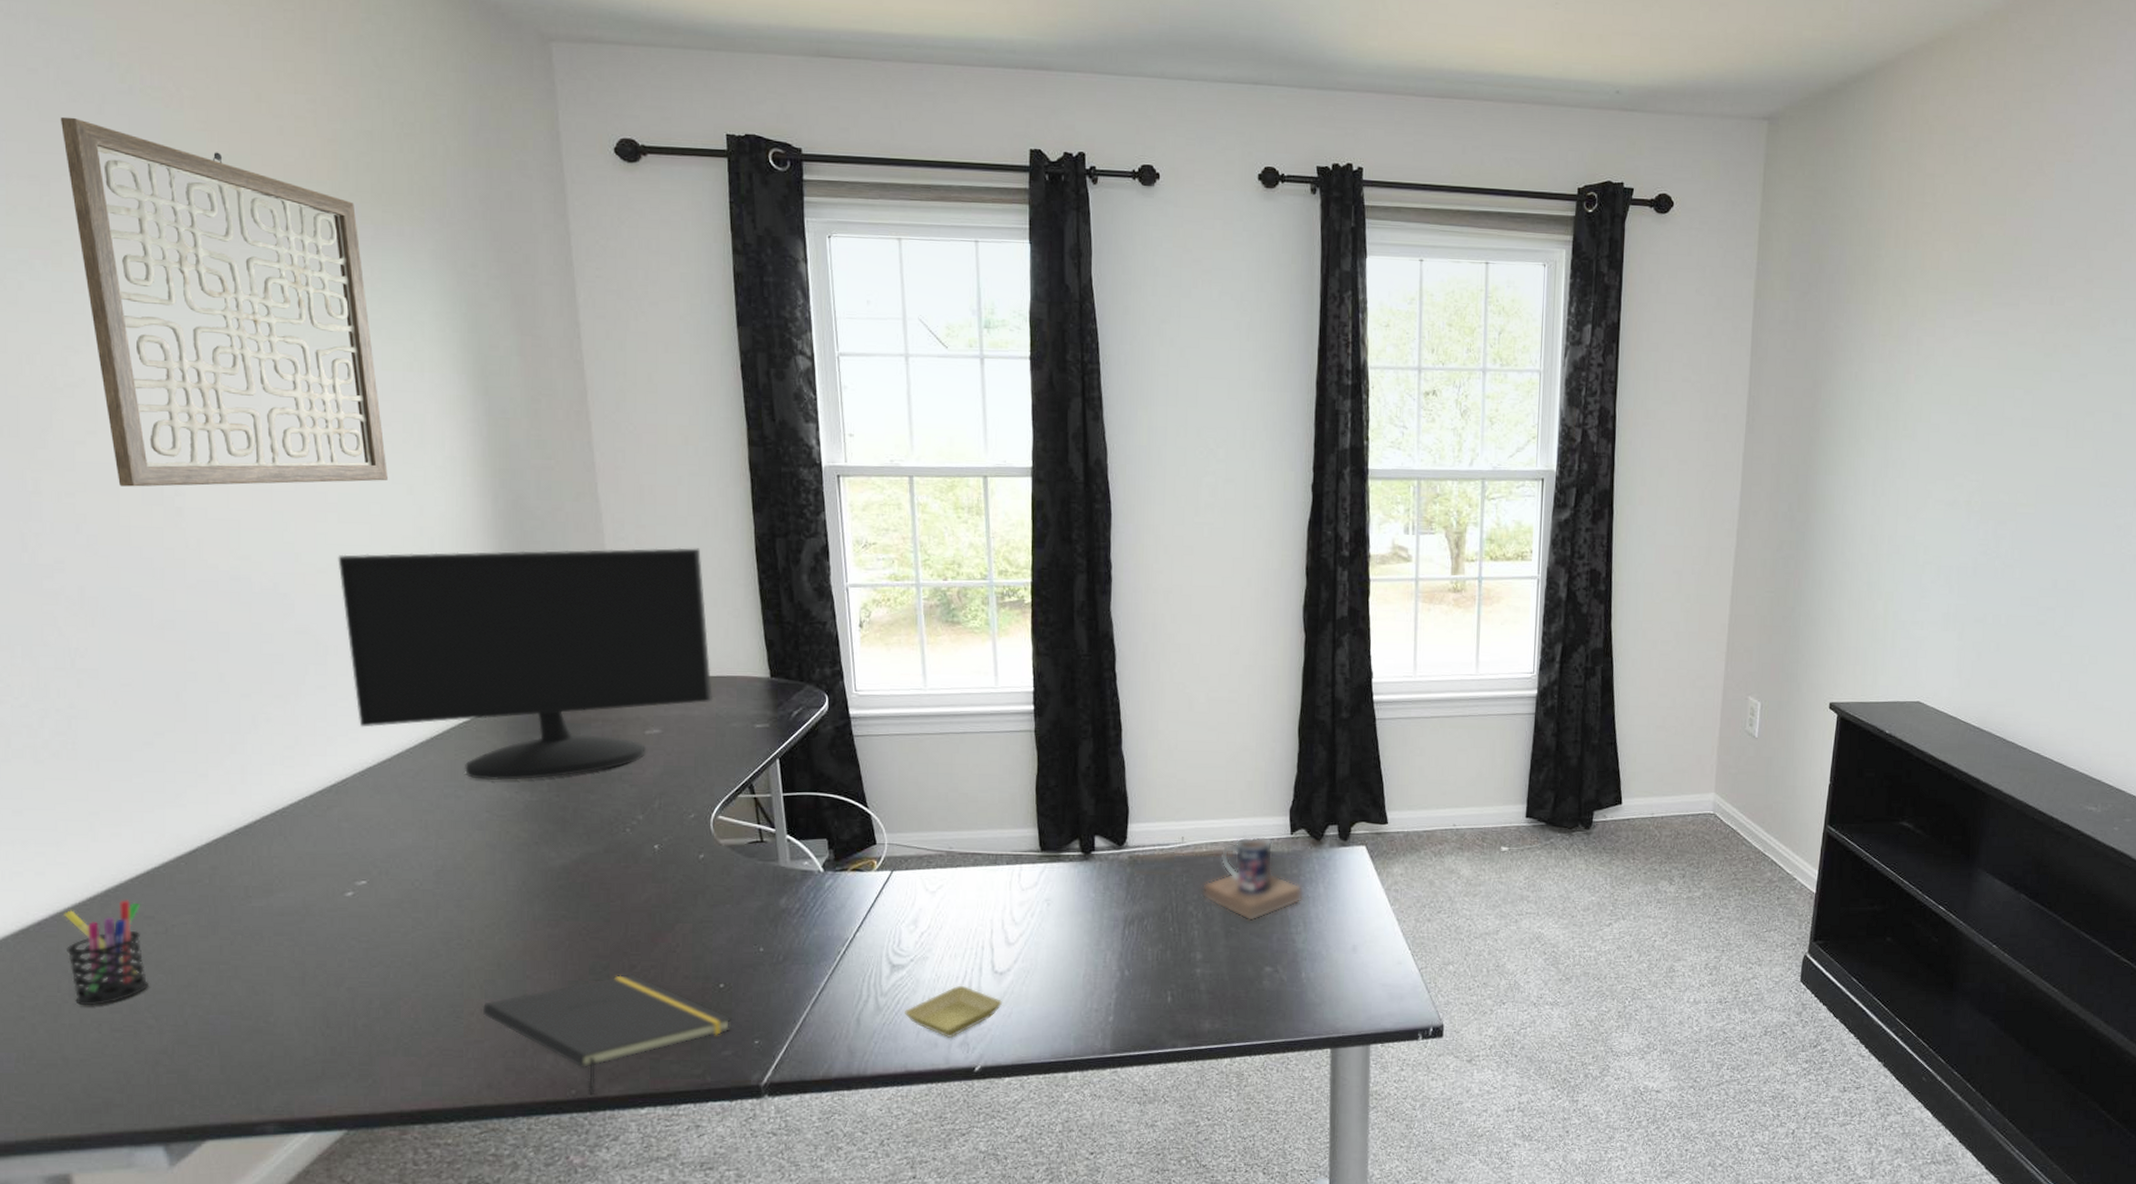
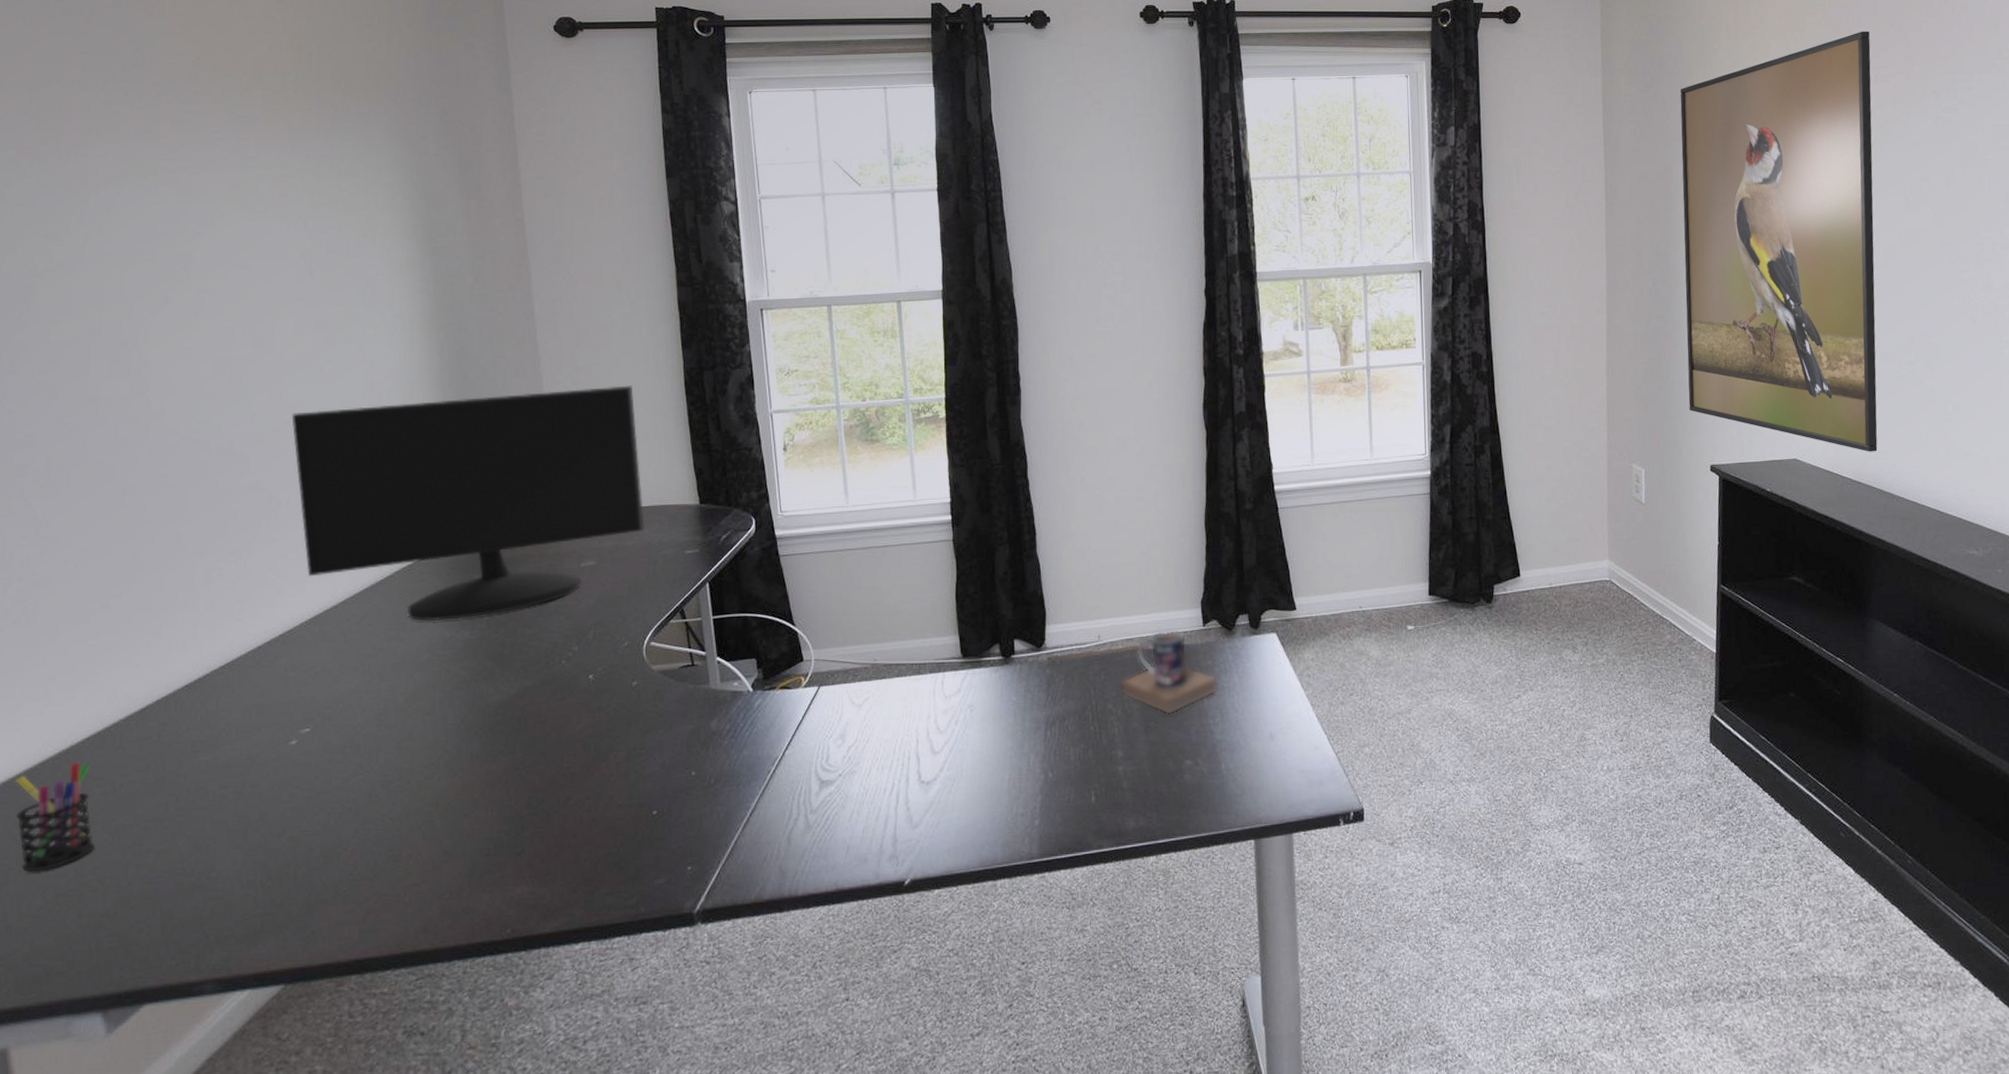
wall art: present [60,116,388,487] -> none [52,30,341,361]
notepad: present [482,974,732,1095] -> none [420,806,665,934]
saucer: present [905,985,1003,1038] -> none [834,797,930,852]
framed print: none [1813,246,2050,700] -> present [1680,31,1878,452]

